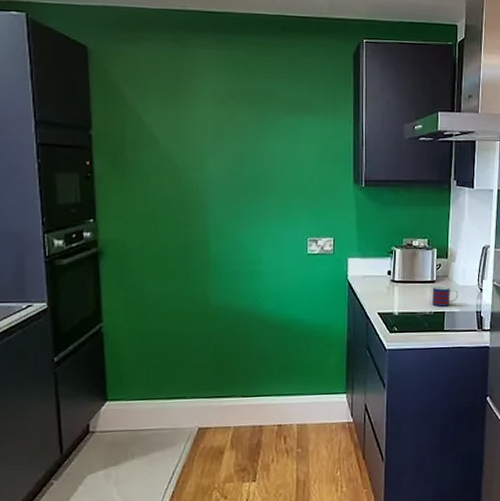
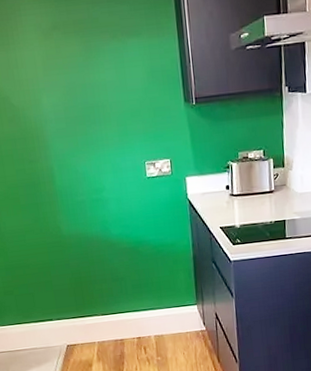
mug: present [432,286,458,307] -> none [271,194,298,216]

